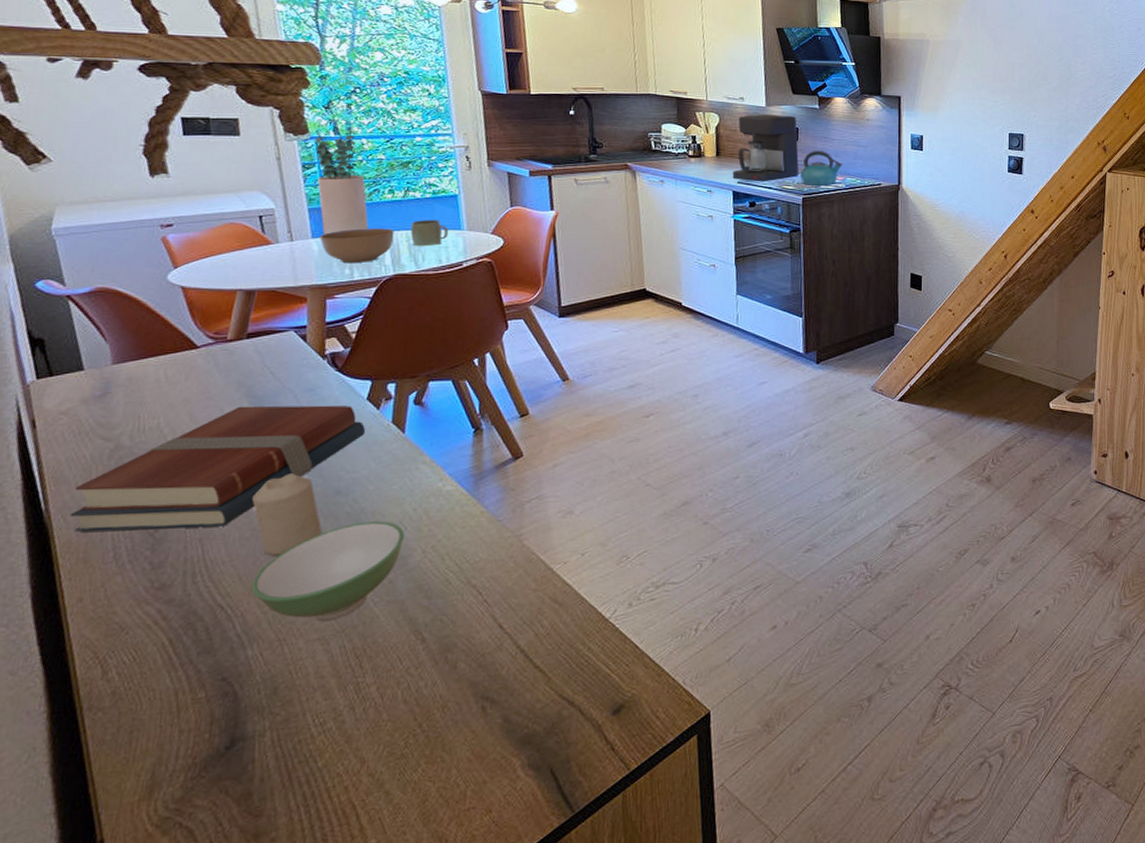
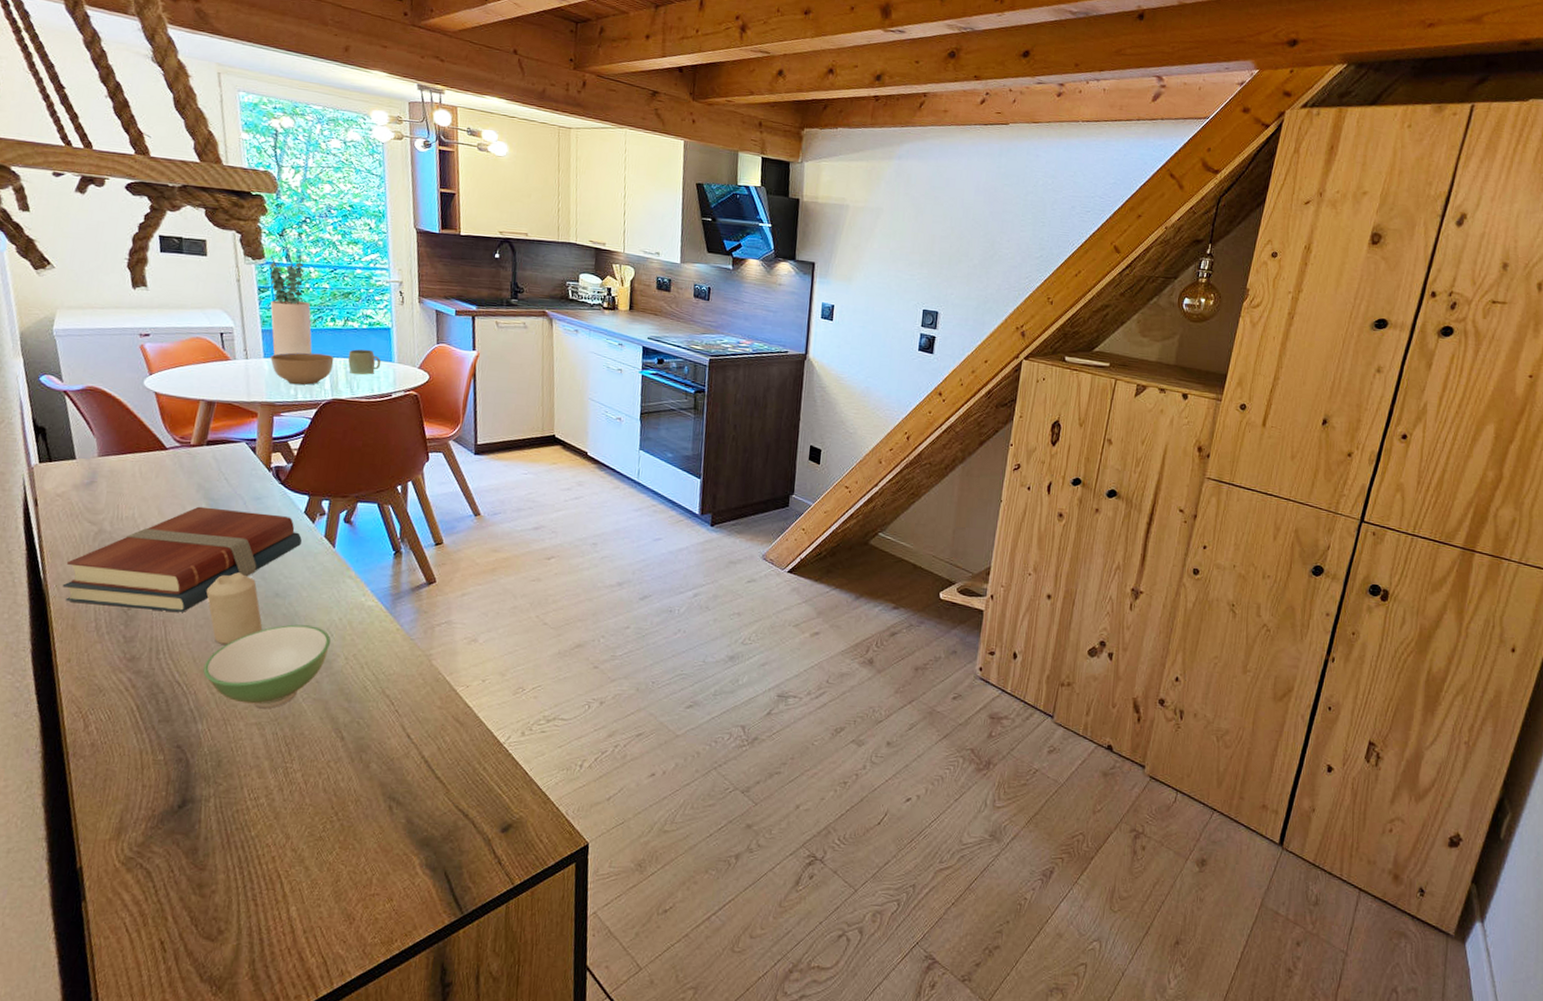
coffee maker: present [732,115,799,182] -> none [643,270,709,340]
kettle: present [800,150,842,187] -> none [709,311,751,350]

